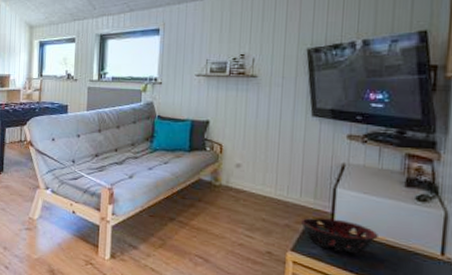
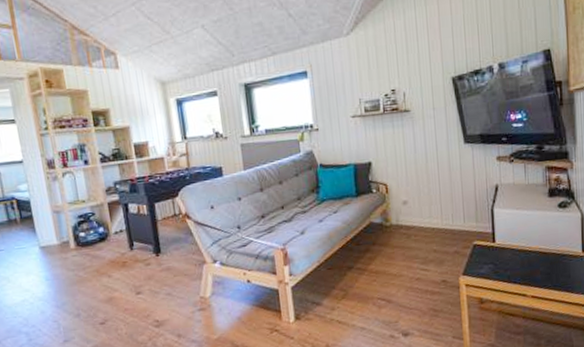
decorative bowl: present [300,217,378,254] -> none [467,237,533,267]

